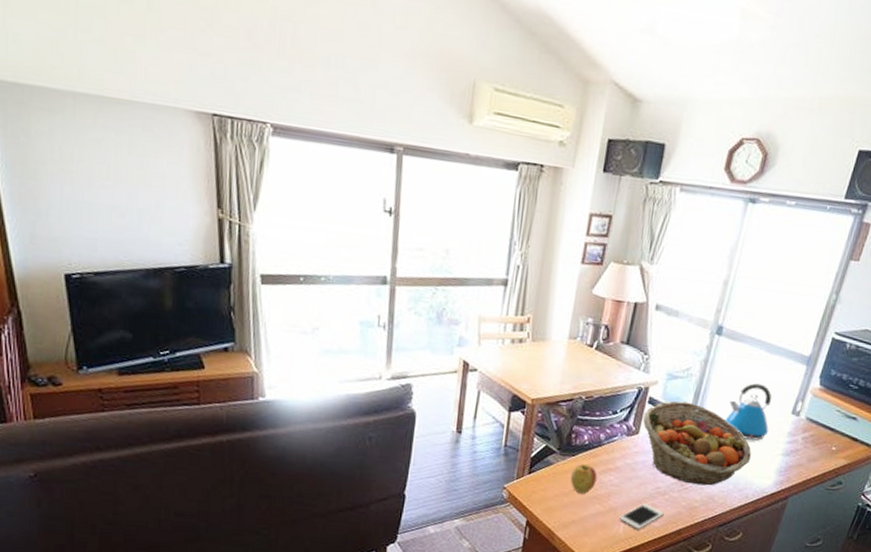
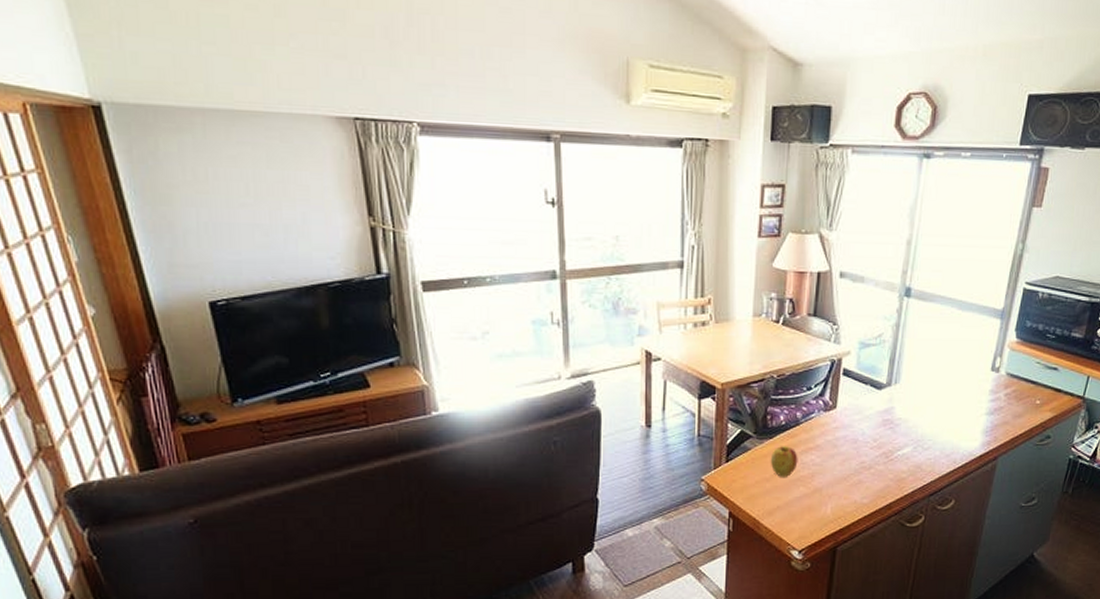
cell phone: present [619,503,664,529] -> none [826,480,871,508]
fruit basket: present [643,400,751,486] -> none [838,369,954,455]
kettle: present [725,383,772,441] -> none [924,343,972,402]

